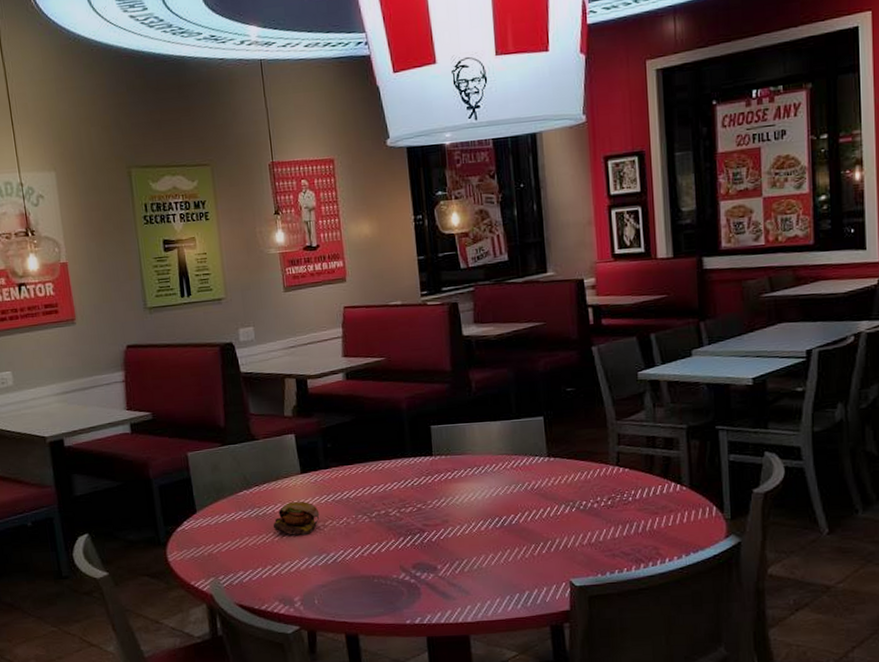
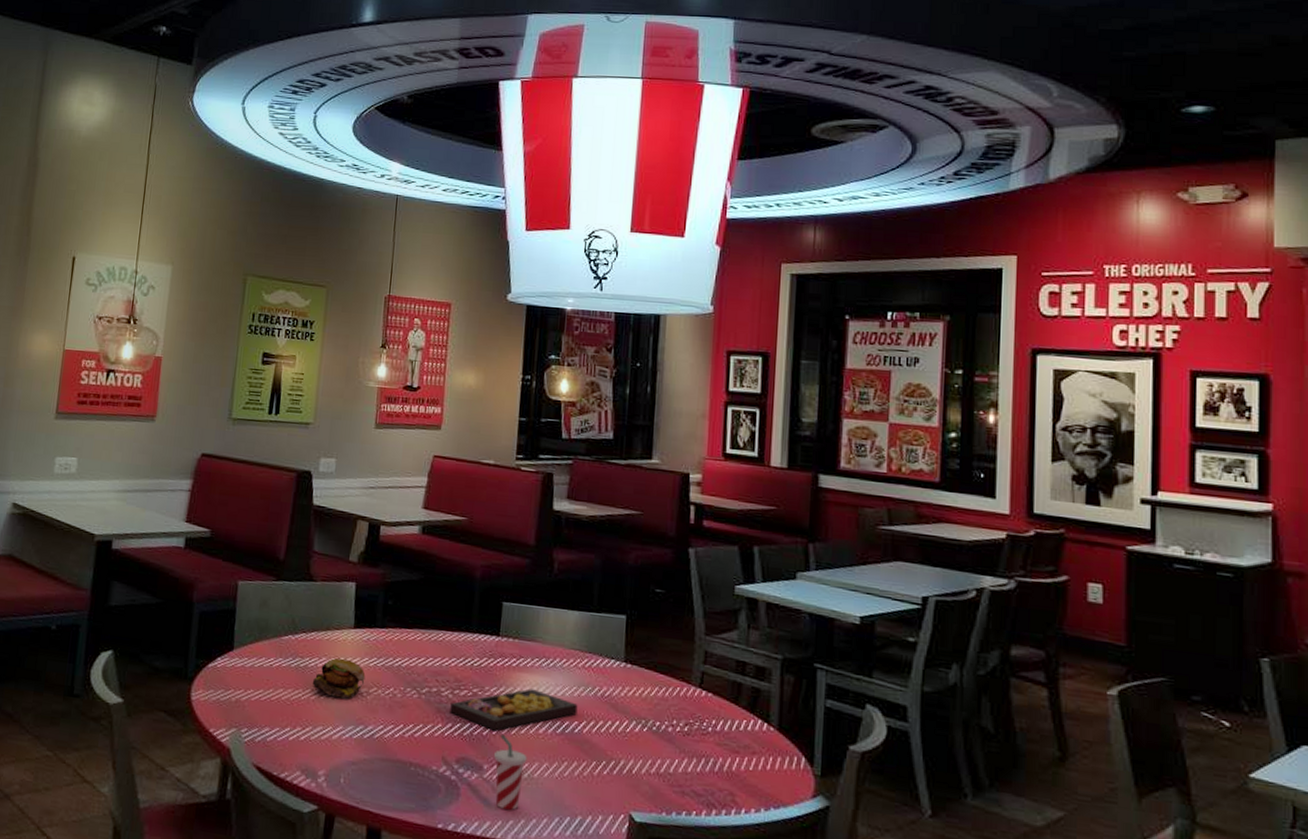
food tray: none [399,495,512,536] -> present [450,688,578,731]
beverage cup: none [444,537,475,598] -> present [493,734,528,810]

